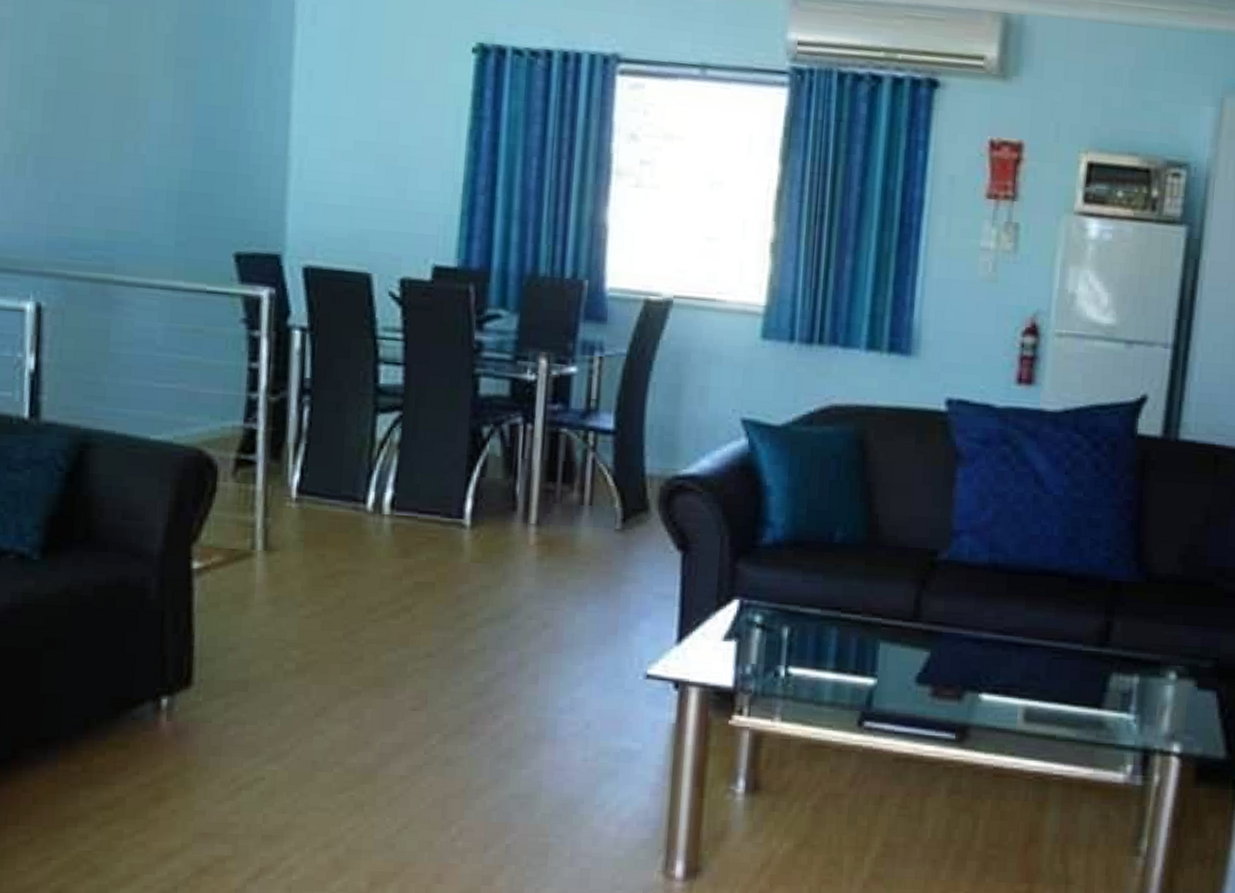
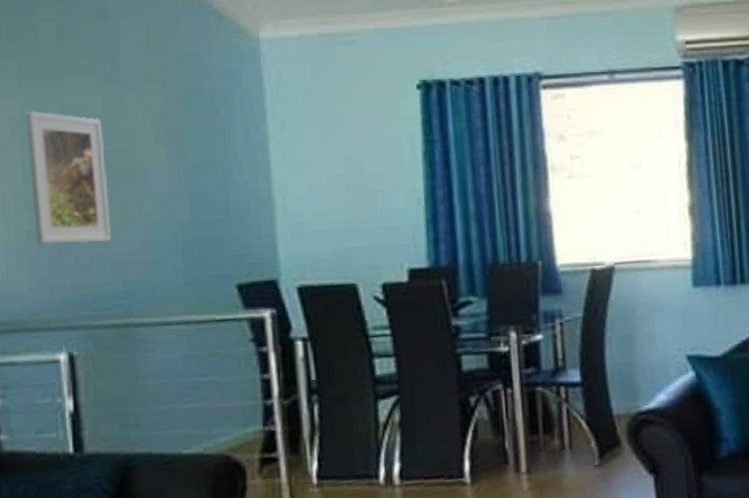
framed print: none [15,12,105,181] -> present [25,110,112,245]

